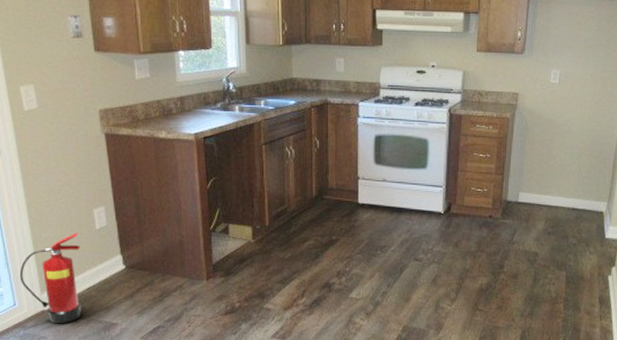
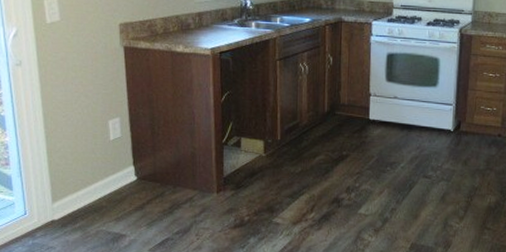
fire extinguisher: present [19,233,81,324] -> none [32,143,94,235]

